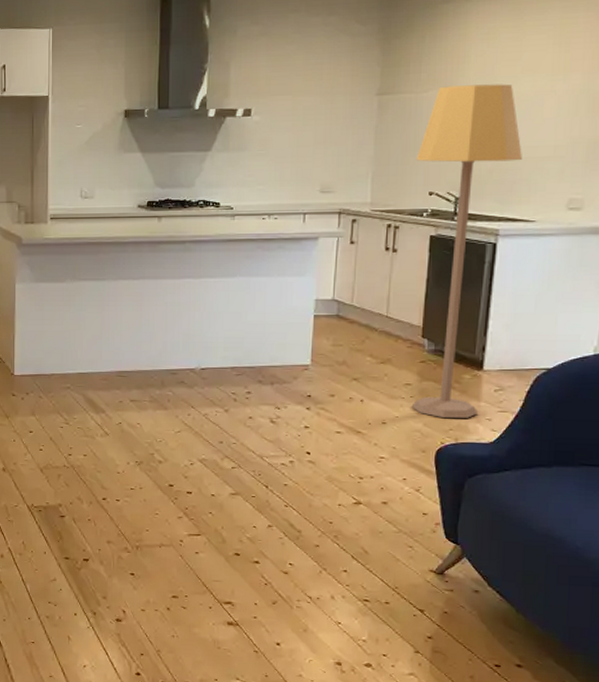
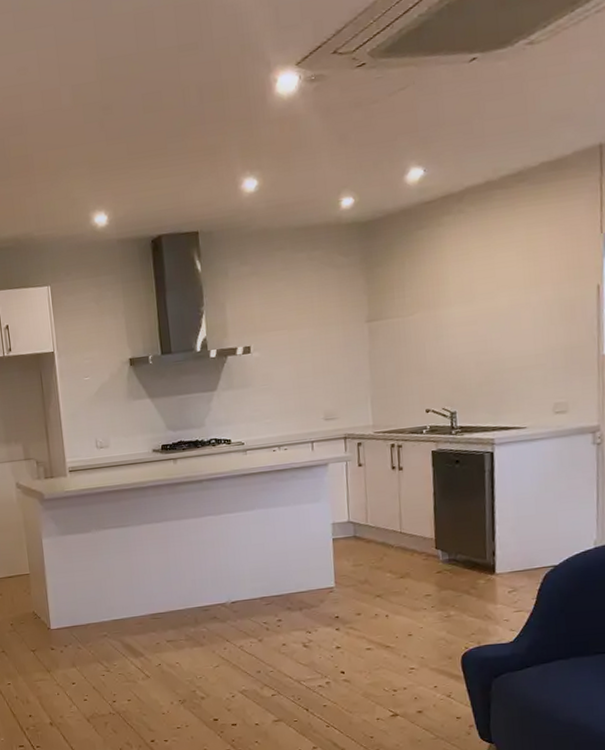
lamp: present [411,84,522,418] -> none [410,300,507,624]

